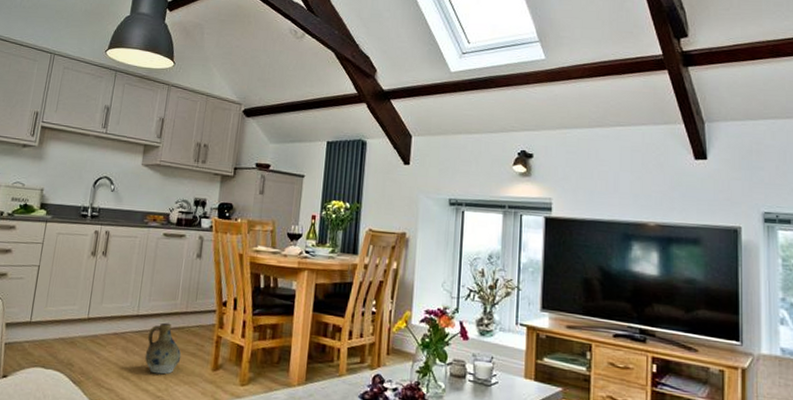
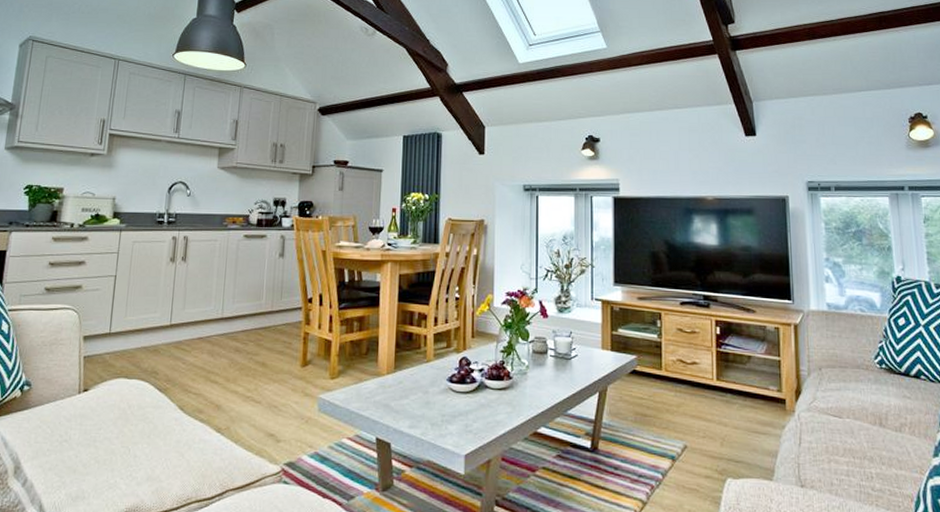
ceramic jug: present [144,322,182,375] -> none [232,323,269,375]

